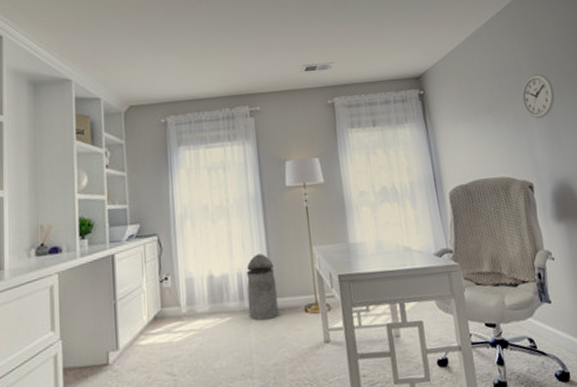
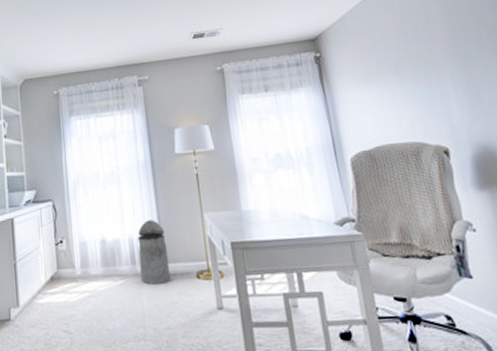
wall clock: present [521,73,555,119] -> none [434,28,475,79]

